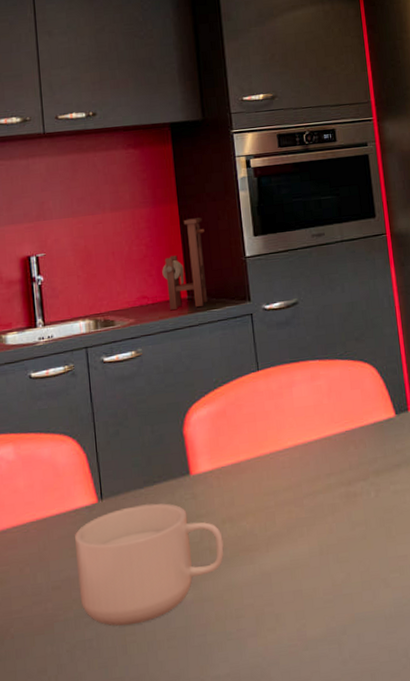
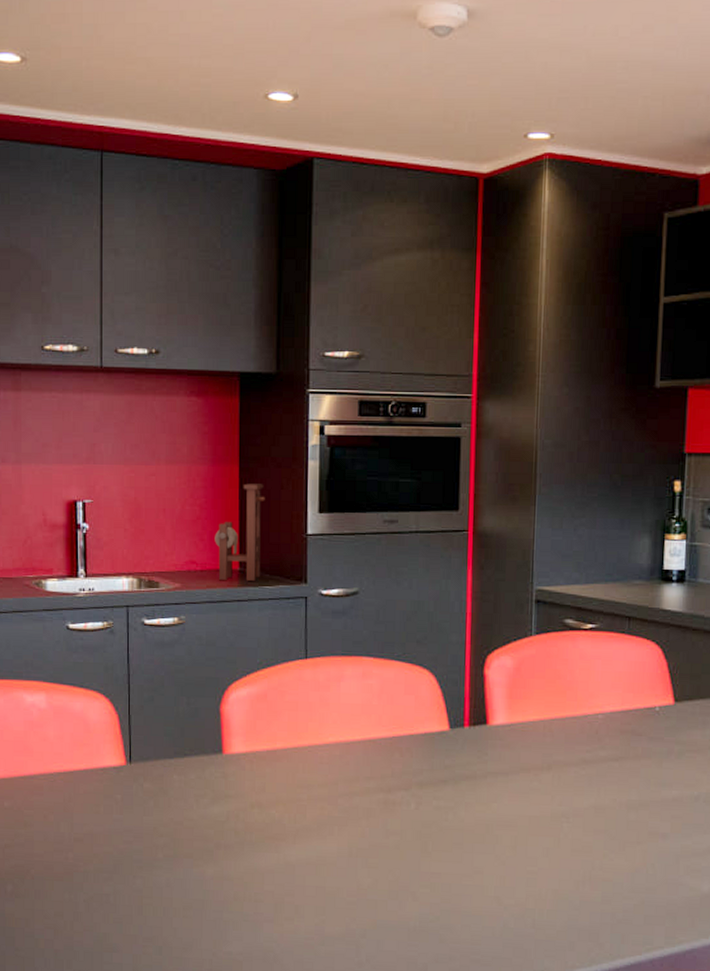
cup: present [75,503,224,626] -> none [101,774,250,889]

